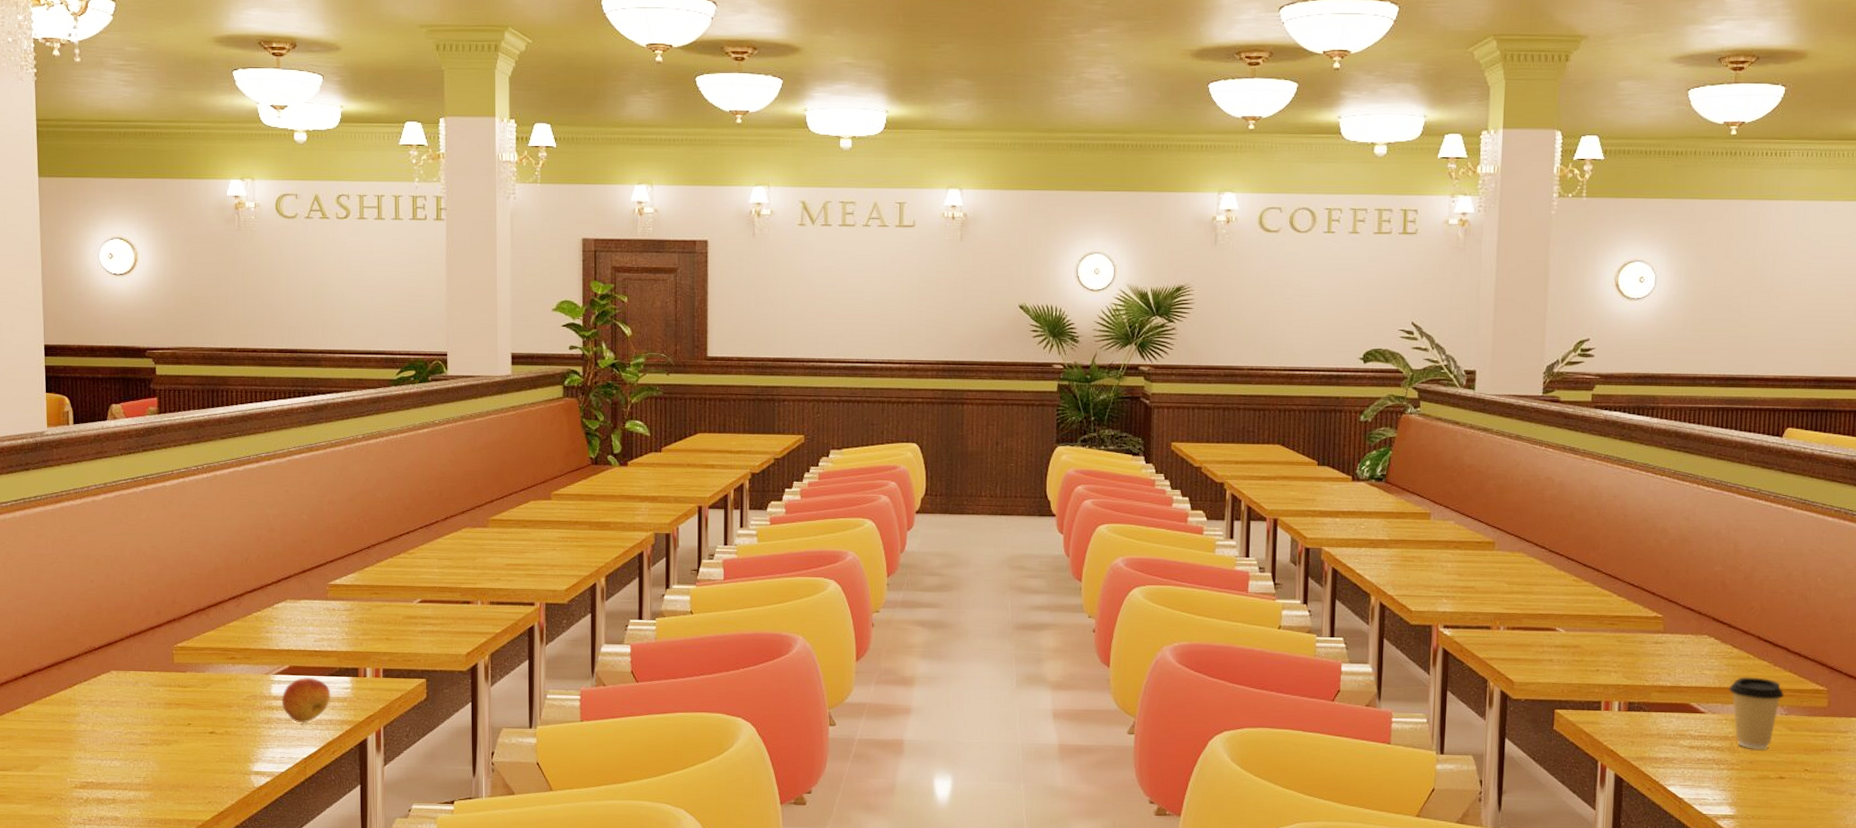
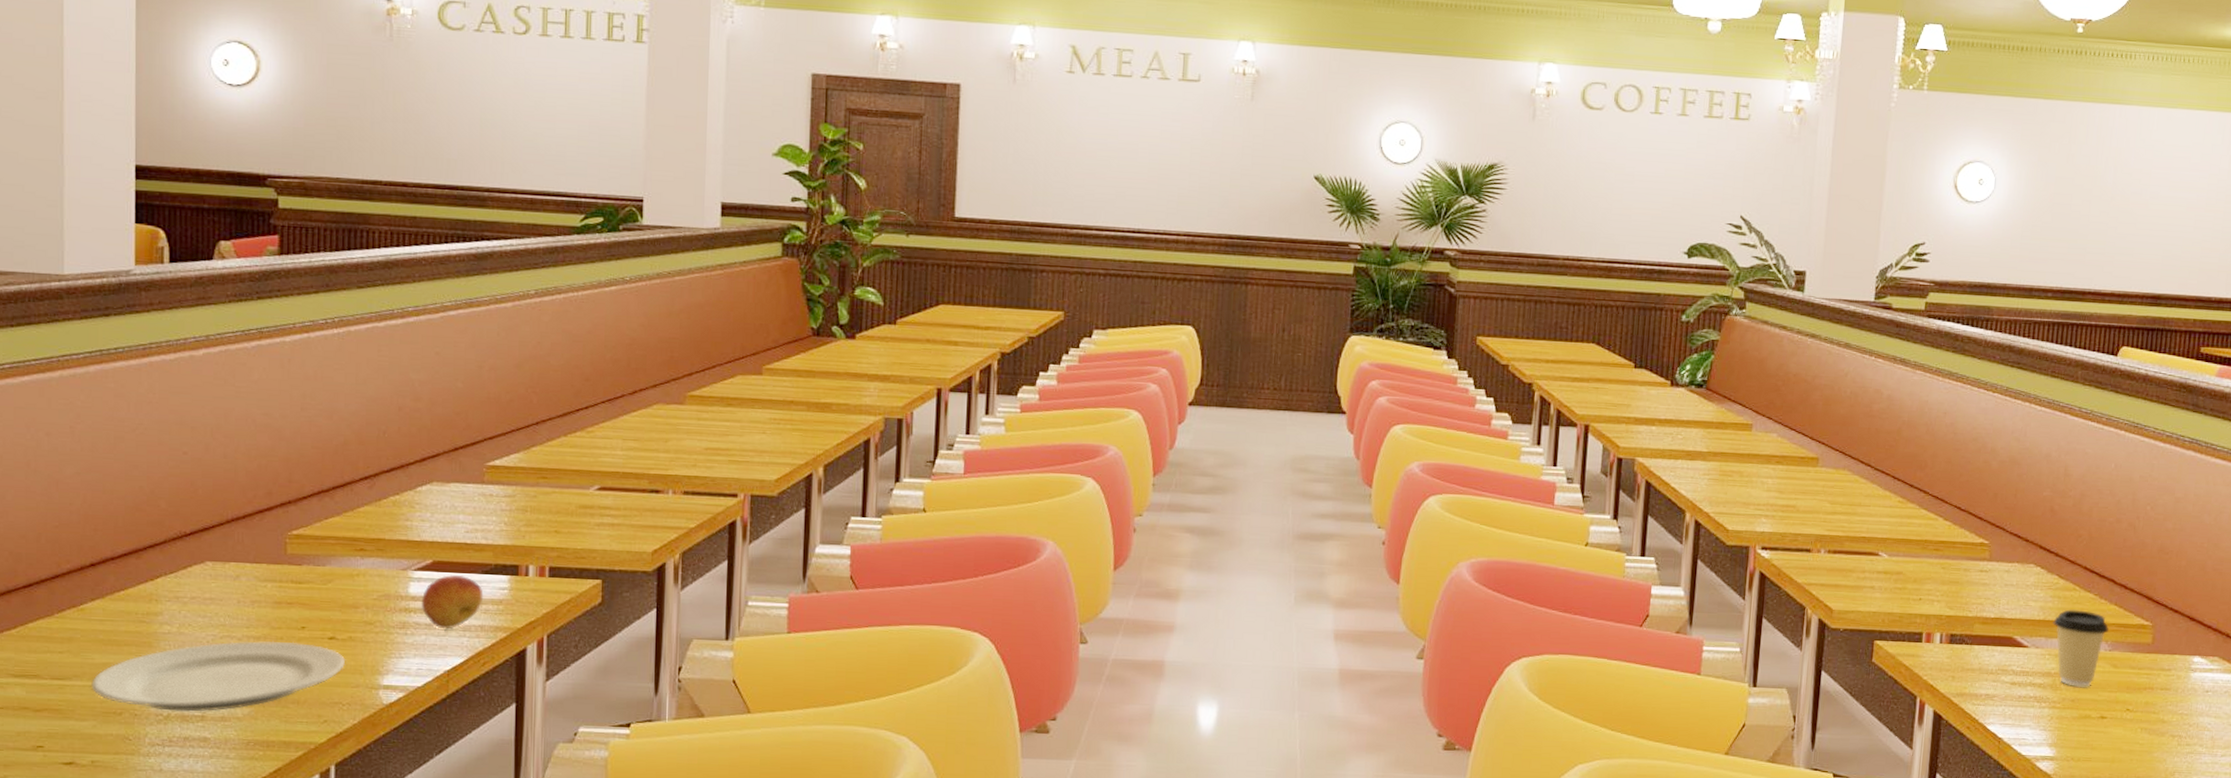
plate: none [27,736,224,796] -> present [91,641,346,712]

